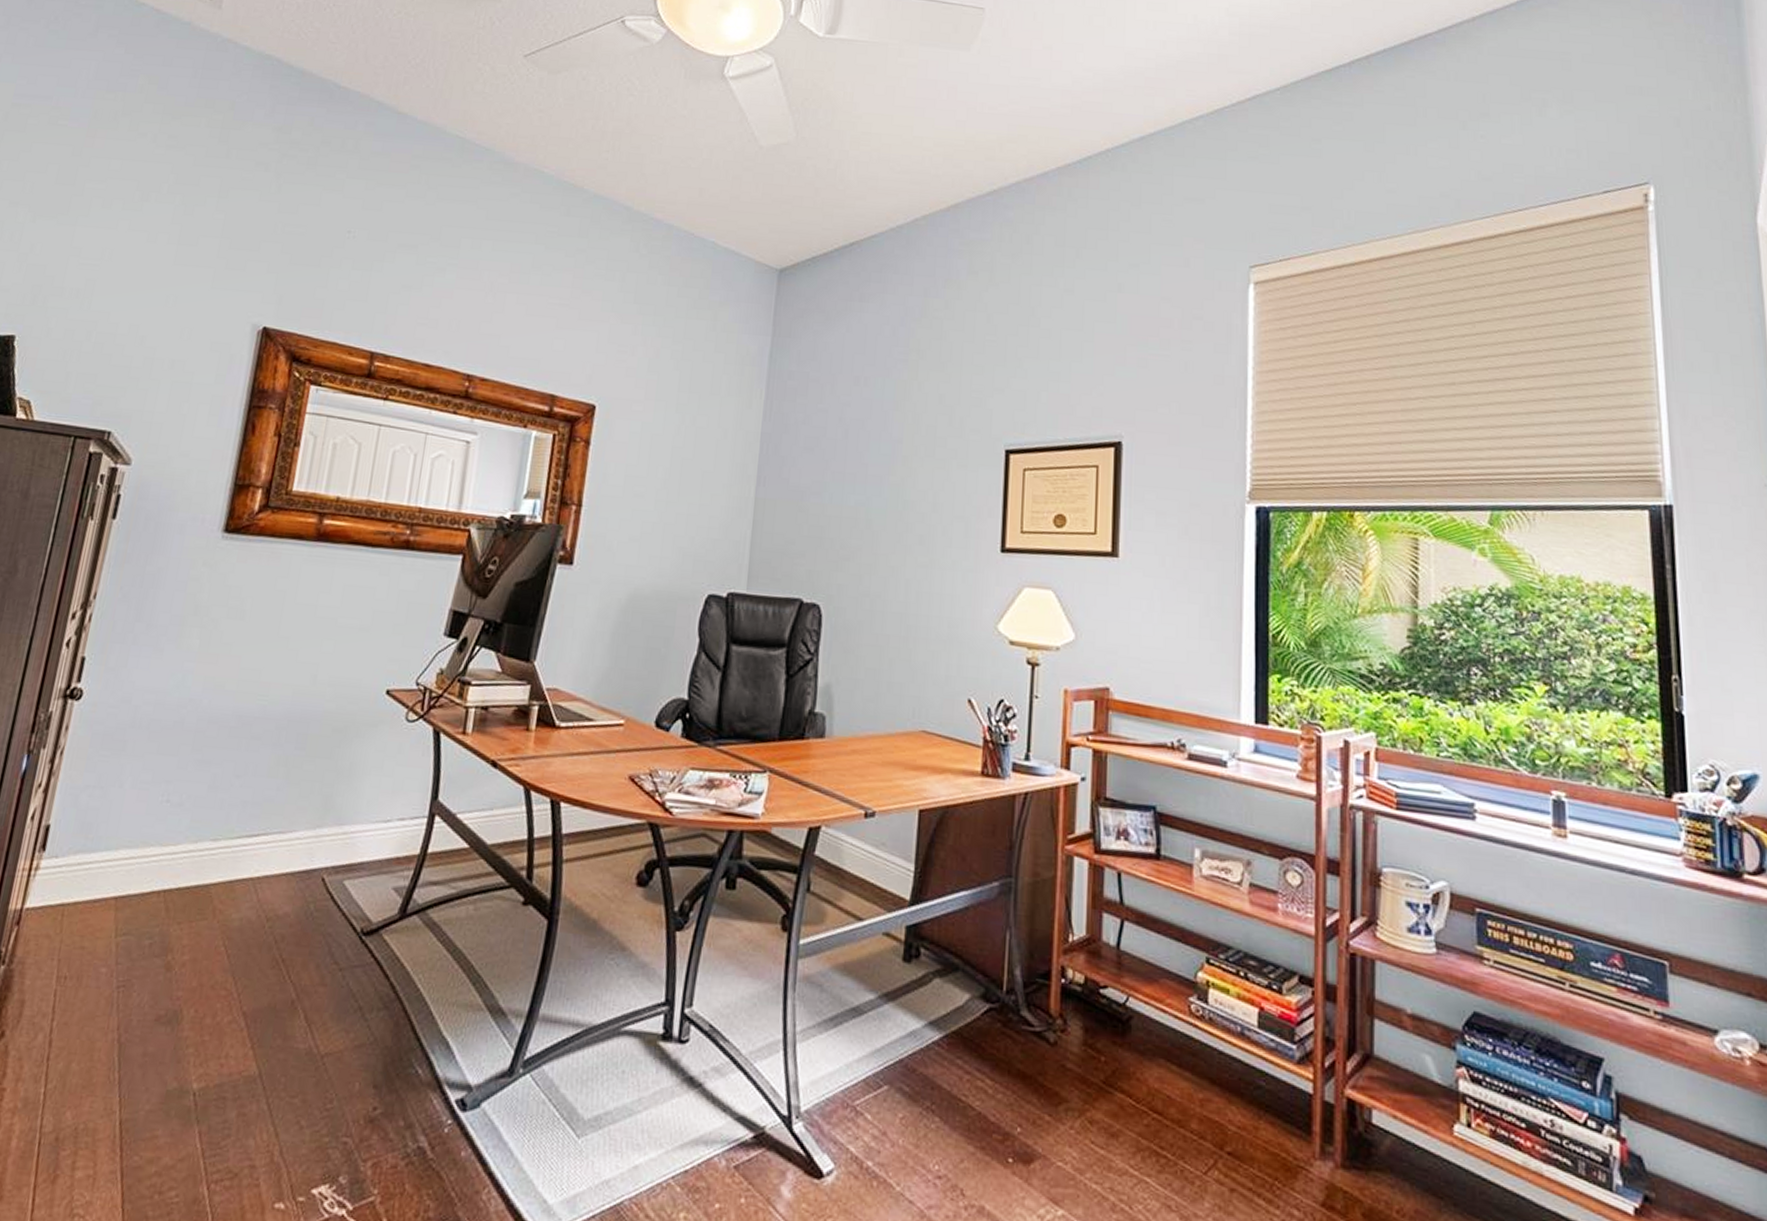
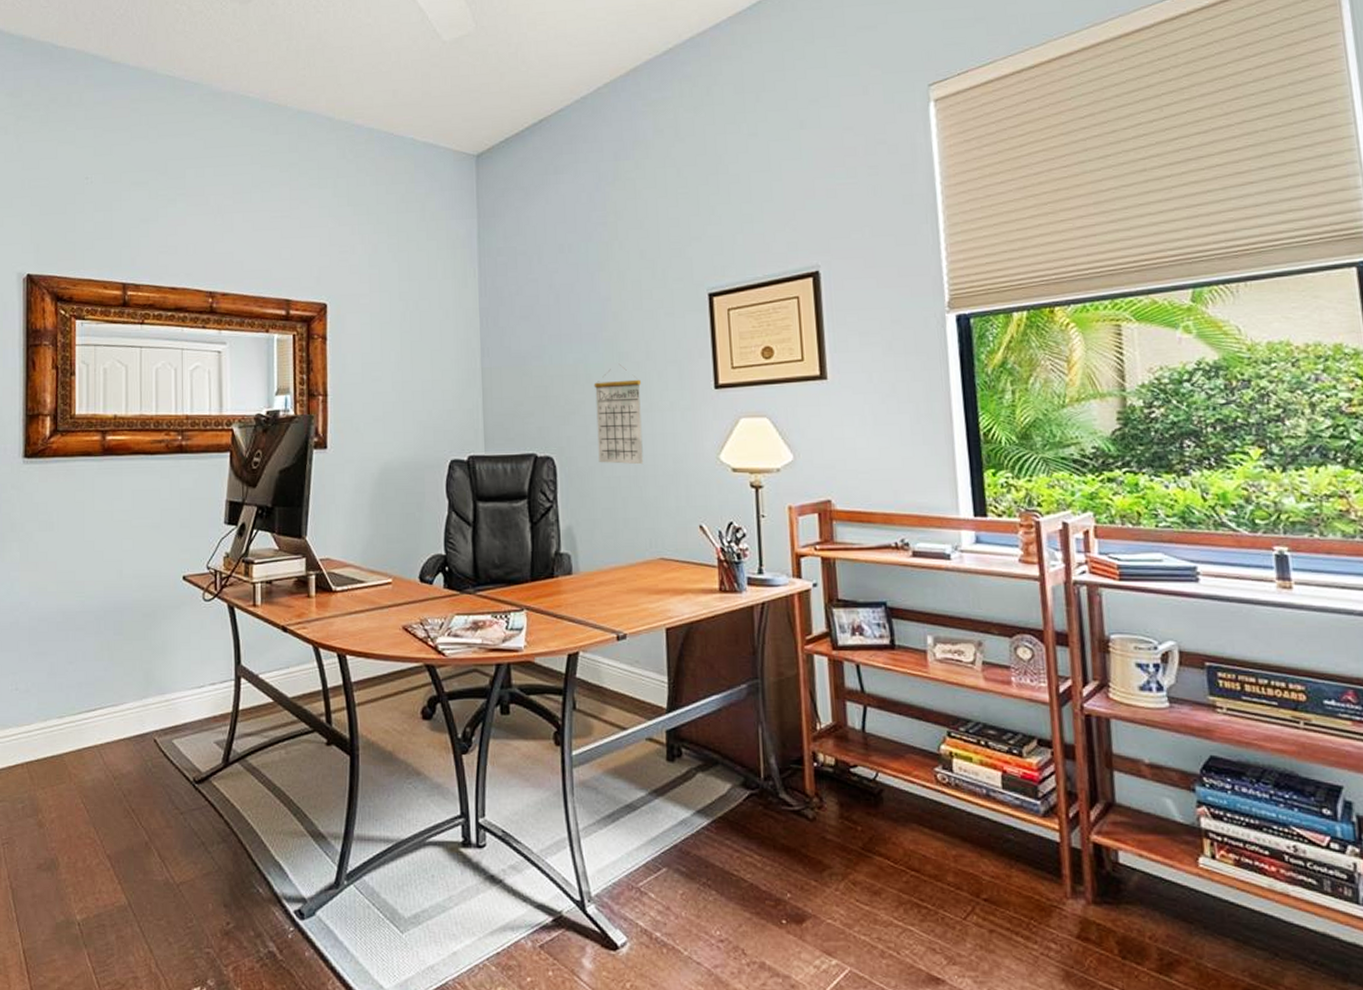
calendar: none [869,512,925,625] -> present [594,363,644,465]

